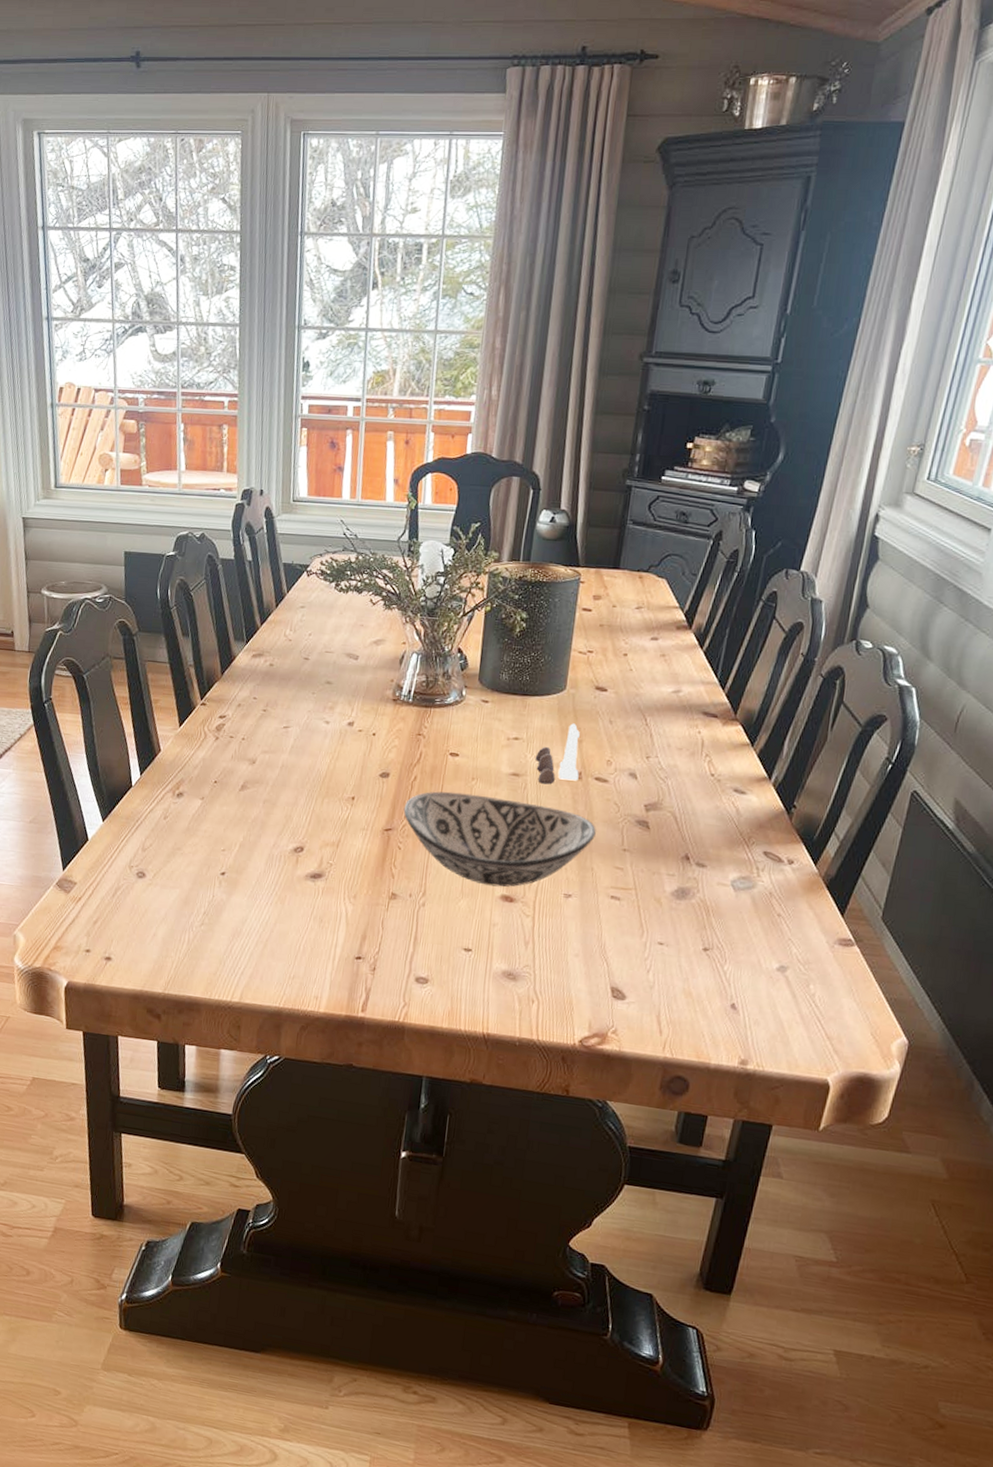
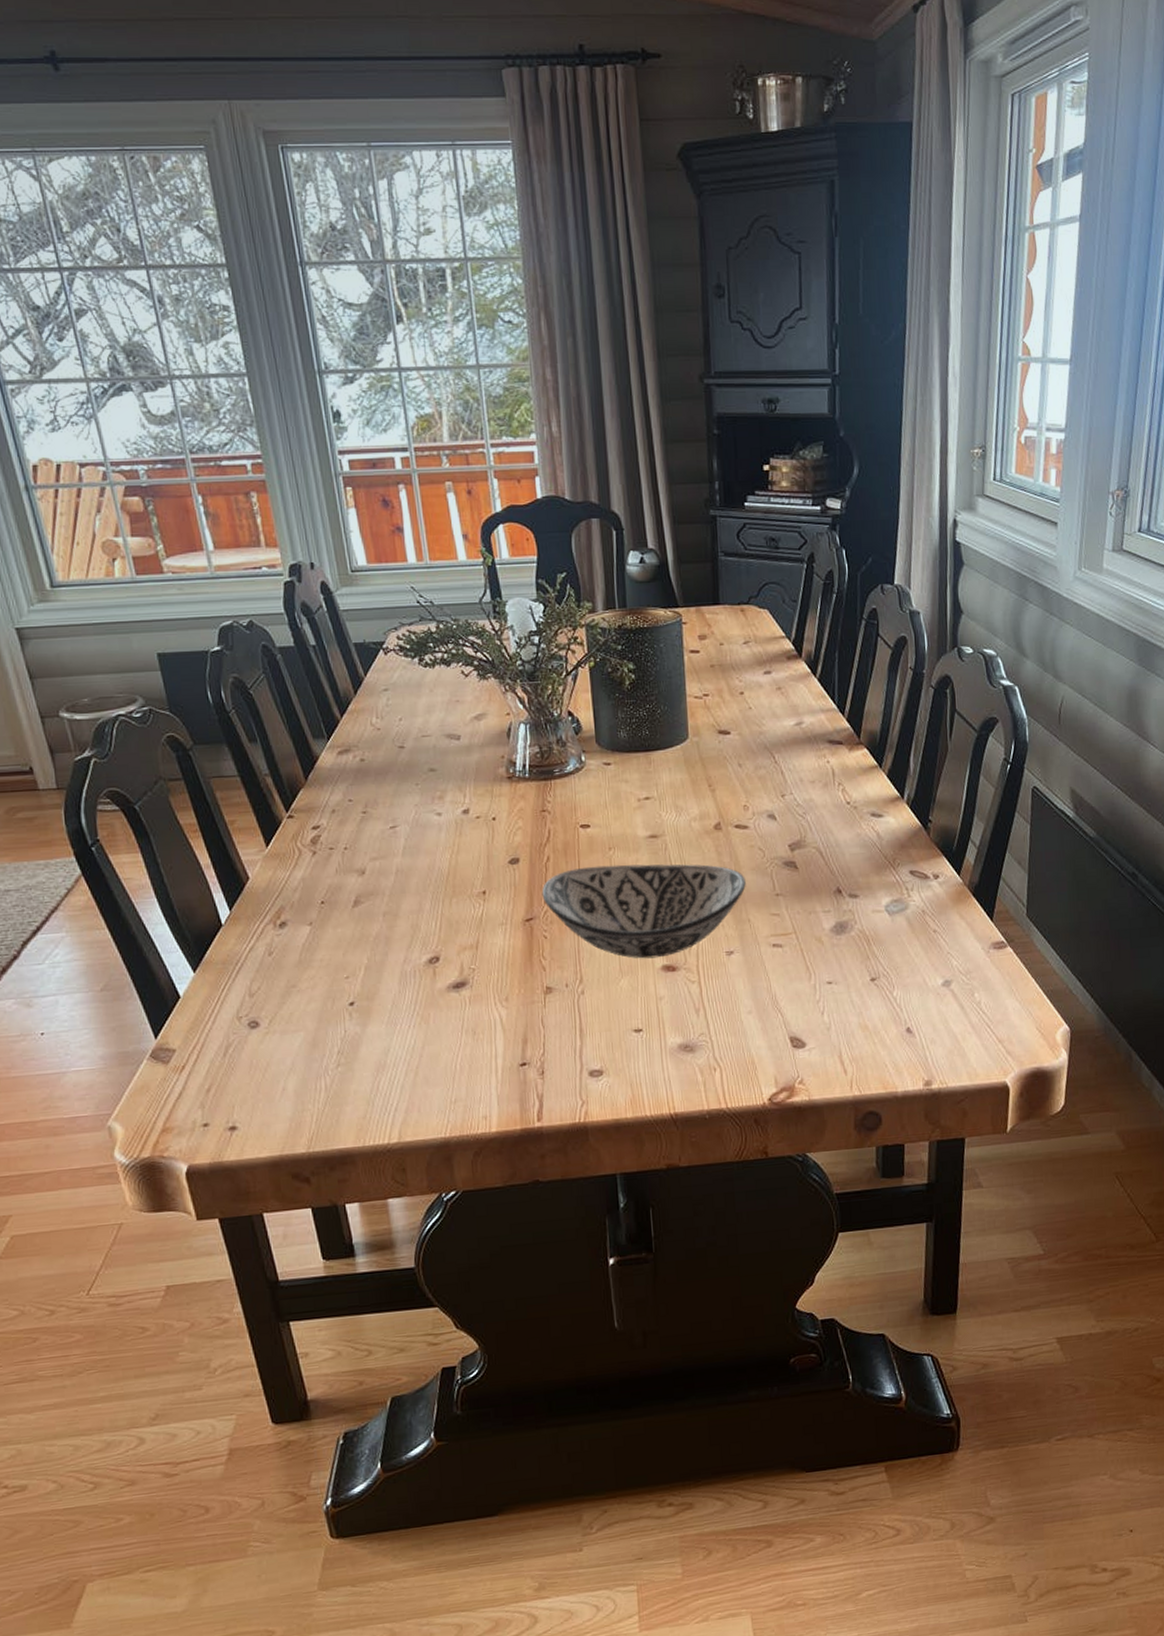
salt and pepper shaker set: present [535,723,580,785] -> none [670,772,718,841]

